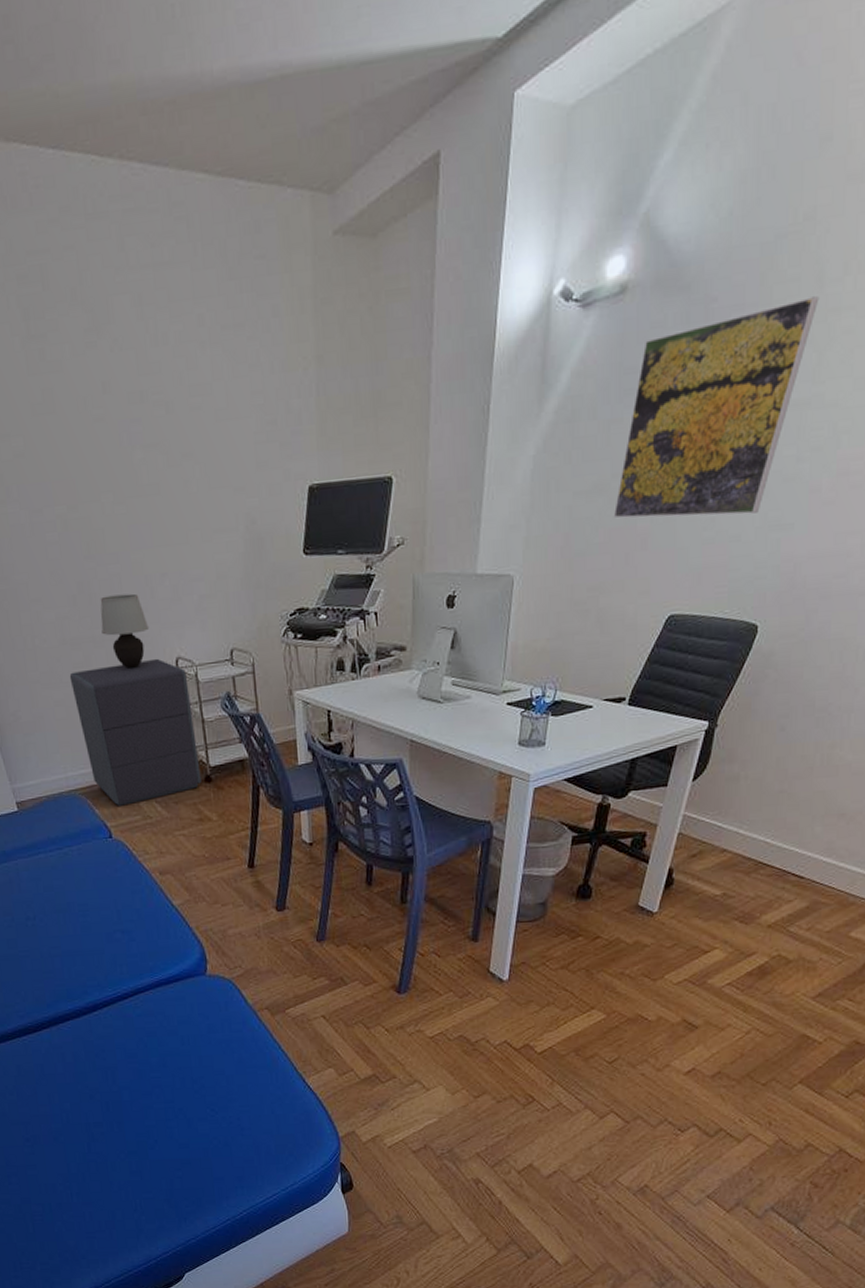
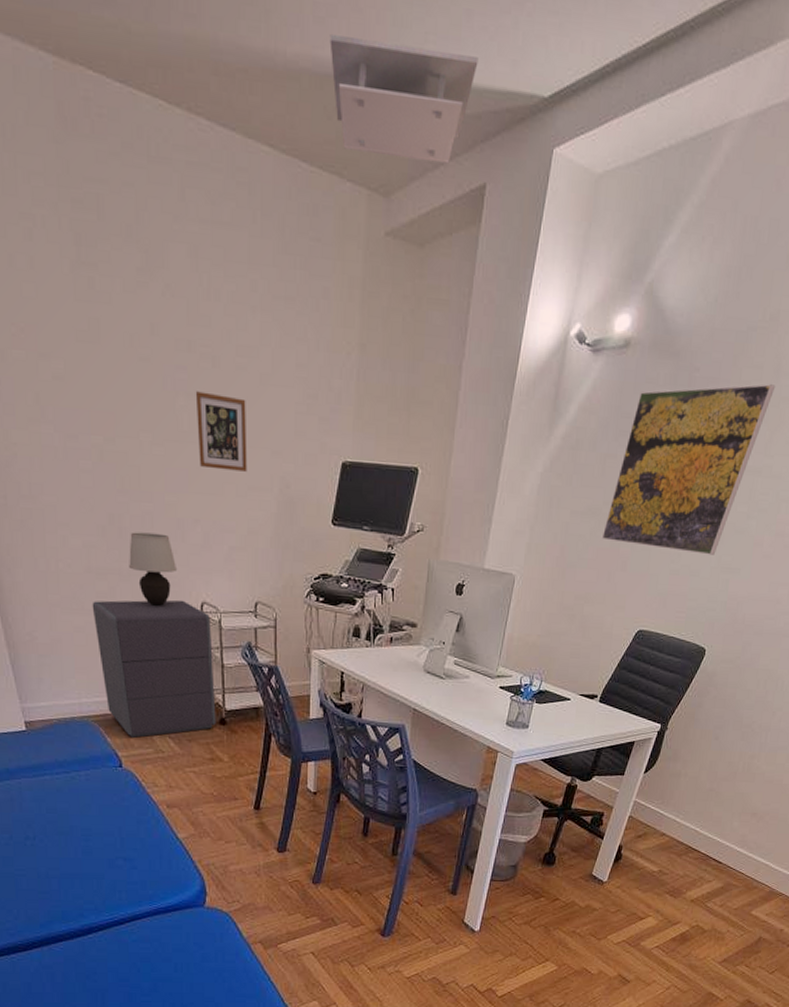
picture frame: none [151,439,211,518] -> present [195,391,247,472]
ceiling light: none [256,16,419,155] -> present [329,35,479,164]

